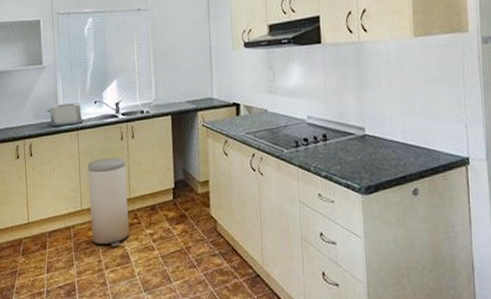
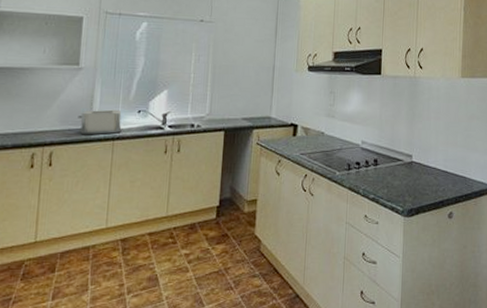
pedal bin: present [87,157,130,247] -> none [115,171,166,269]

